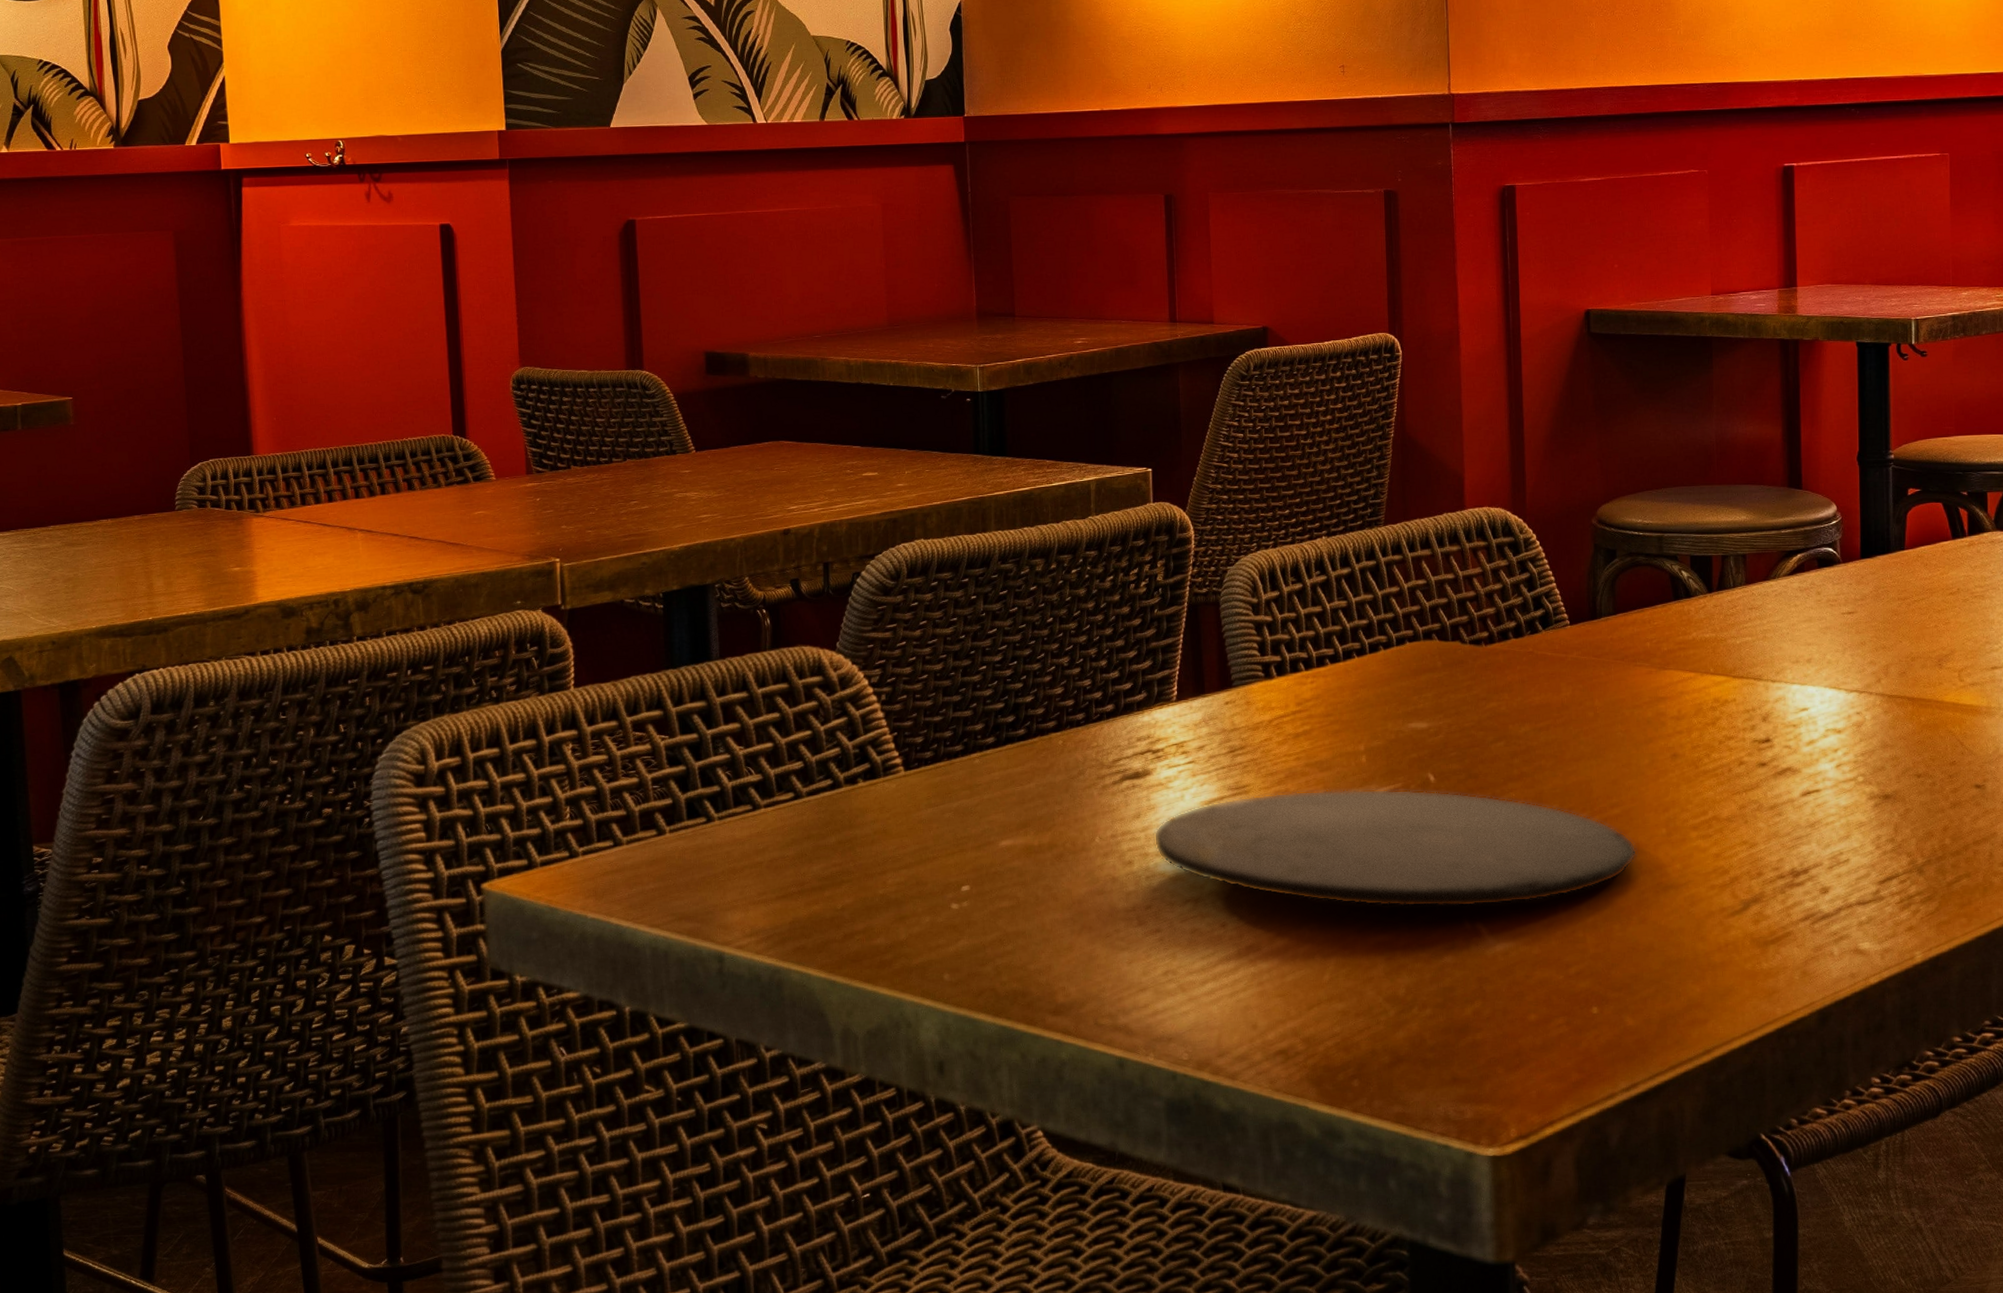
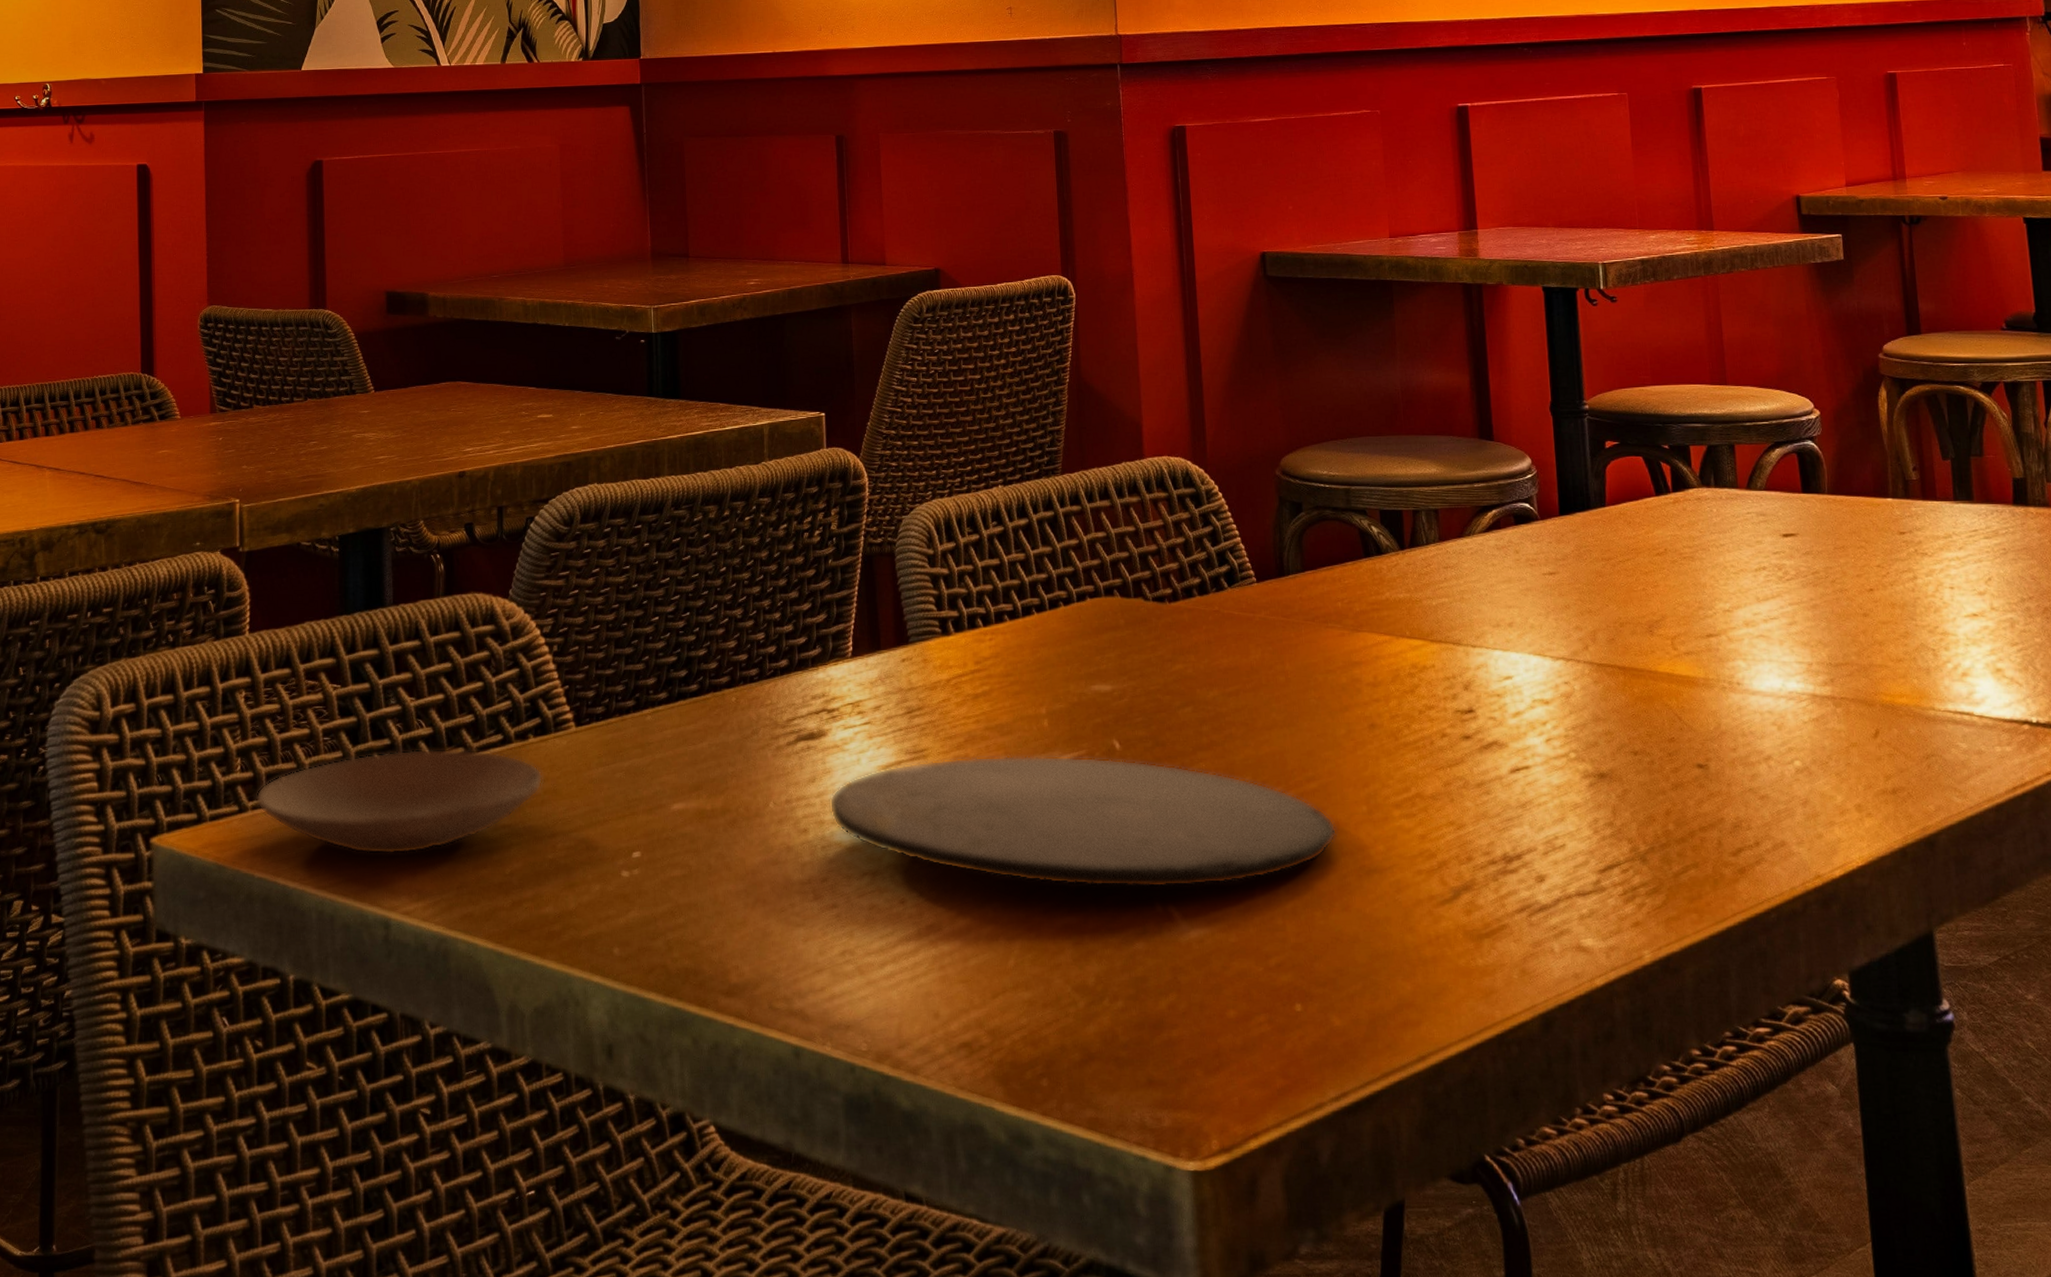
plate: none [586,794,873,894] -> present [256,749,543,854]

